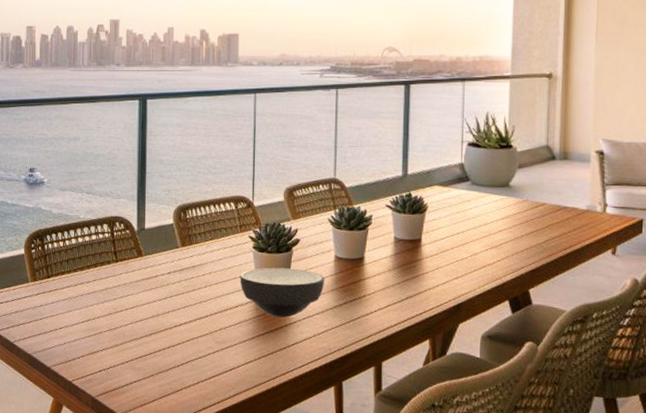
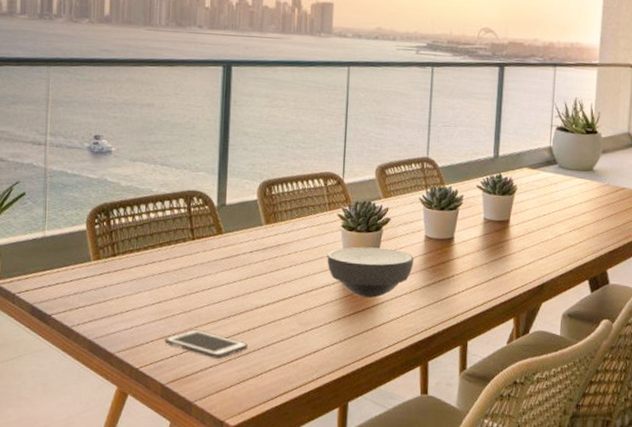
cell phone: none [93,346,168,374] -> present [164,329,248,359]

